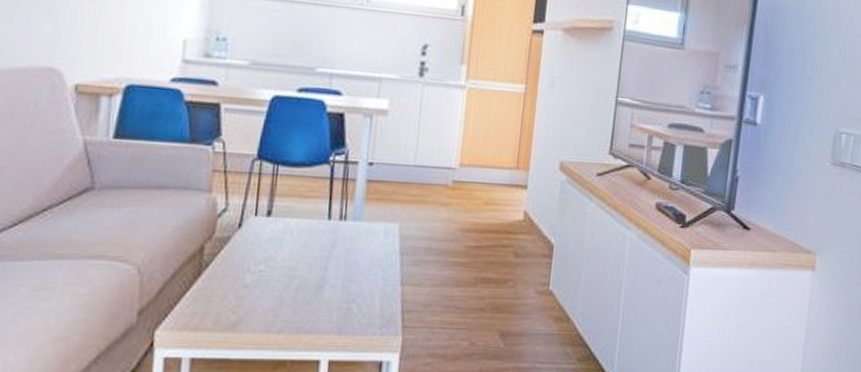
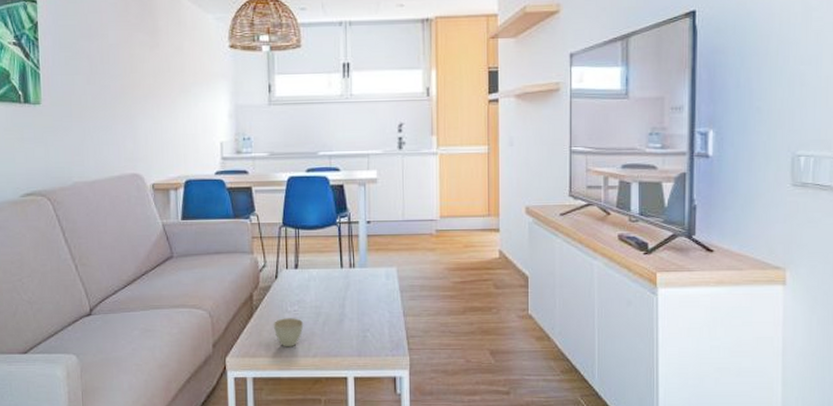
cup: none [227,280,271,320] -> present [273,318,304,347]

